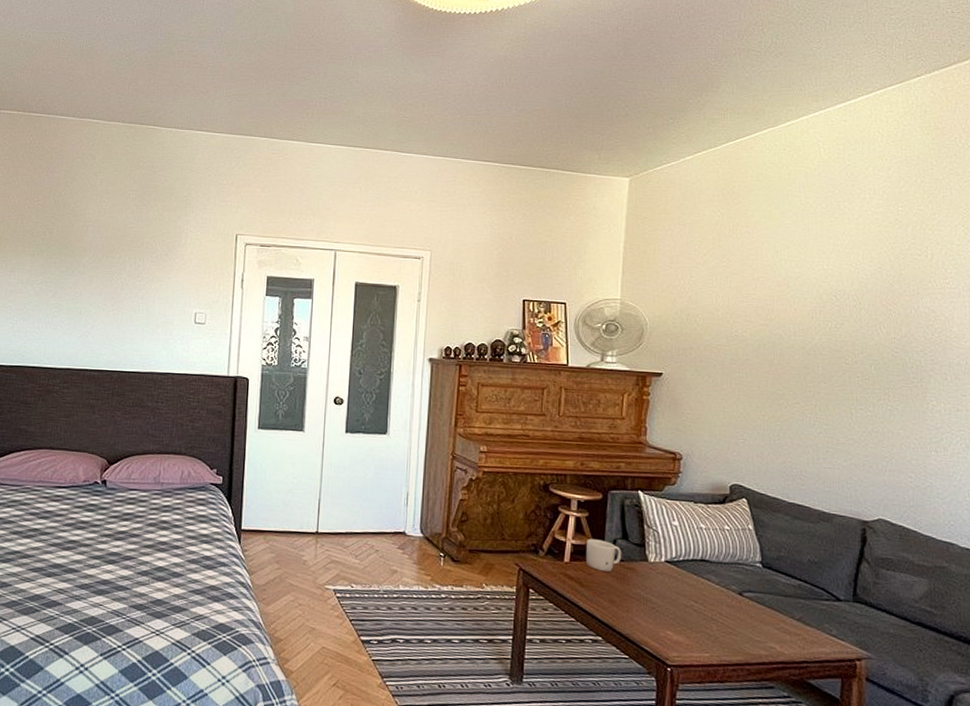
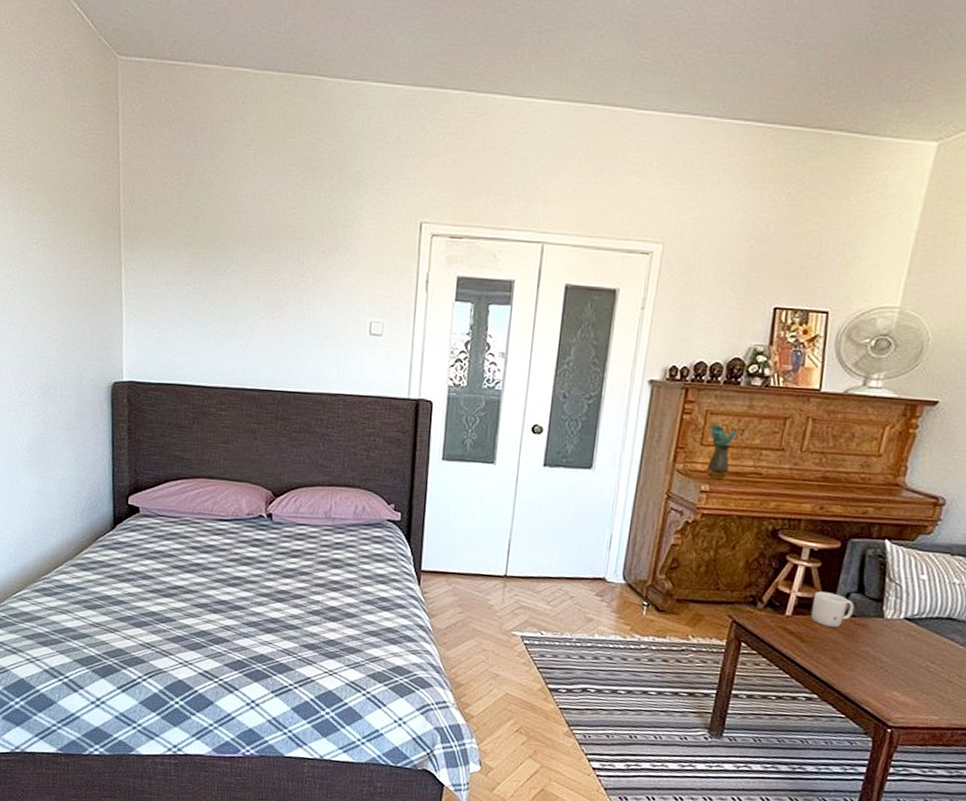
vase: none [481,391,505,442] -> present [706,420,737,480]

